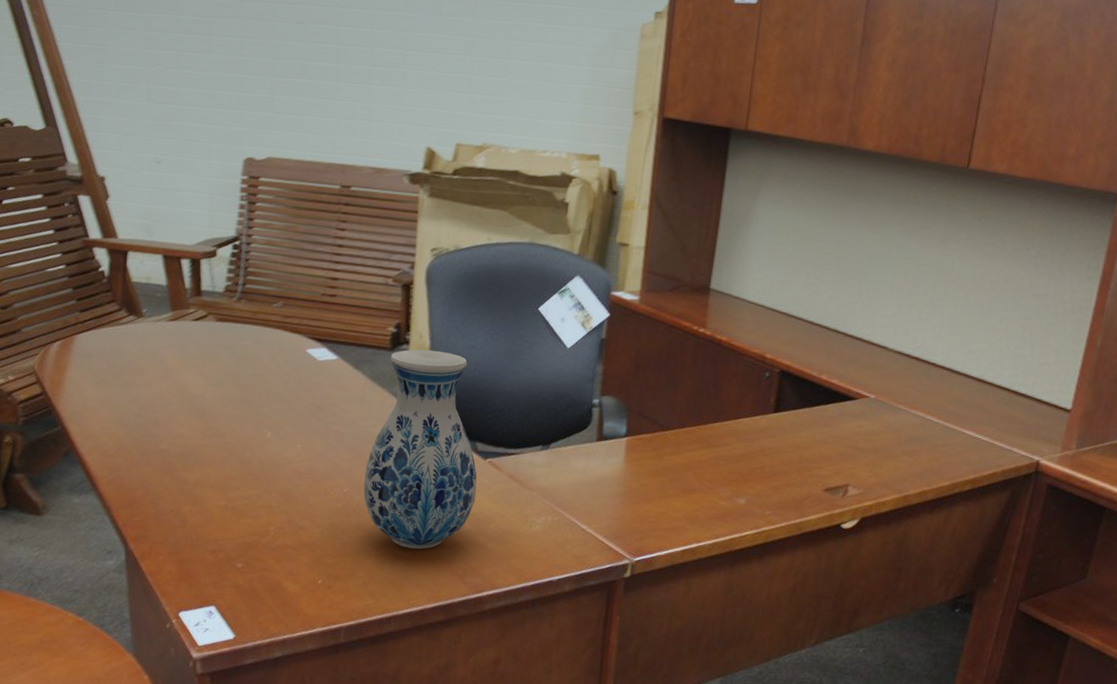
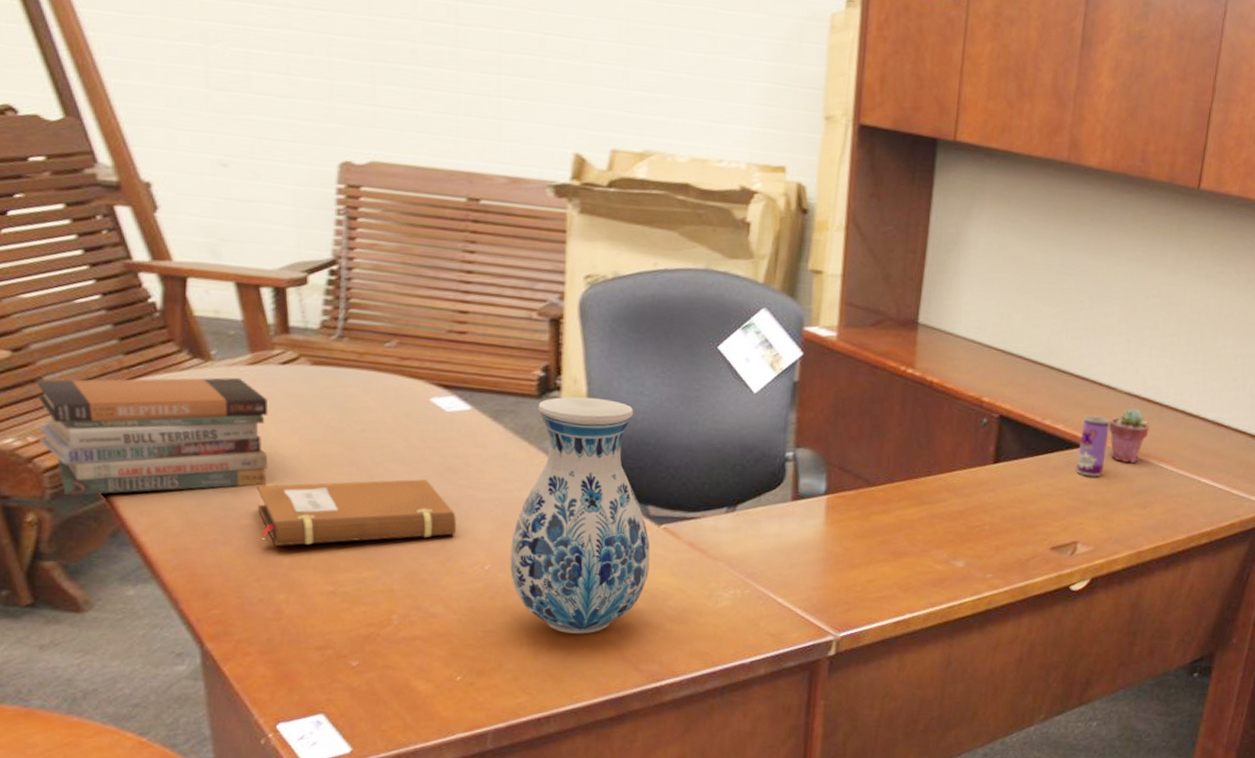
book stack: none [16,331,183,423] -> present [36,377,269,496]
notebook: none [172,415,323,468] -> present [257,479,456,546]
beverage can: none [849,371,881,427] -> present [1076,415,1110,477]
potted succulent: none [879,365,918,415] -> present [1108,408,1149,463]

